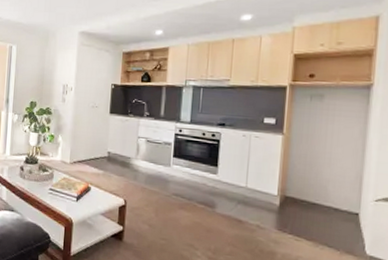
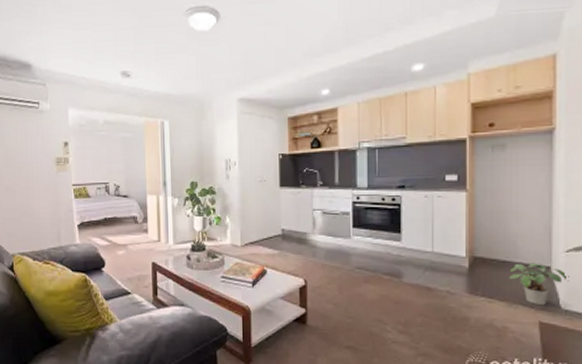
potted plant: none [317,207,377,249] -> present [509,263,569,305]

